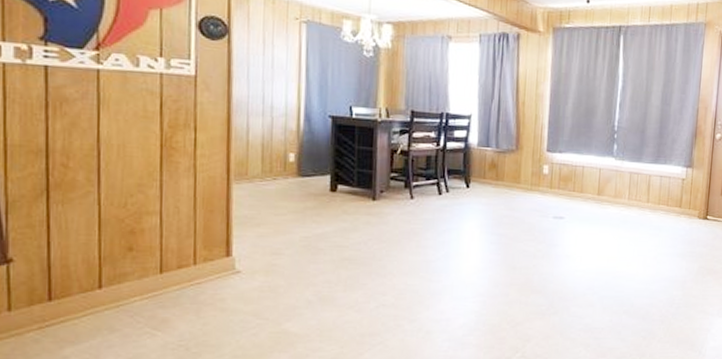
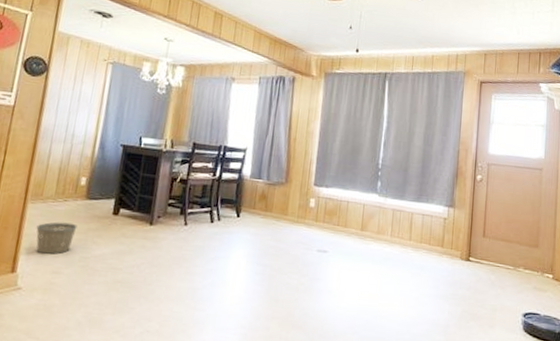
basket: none [246,202,292,236] -> present [36,222,78,255]

